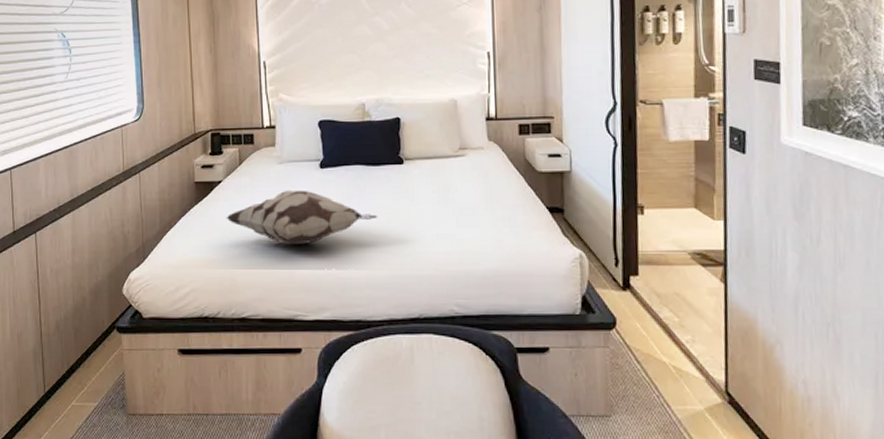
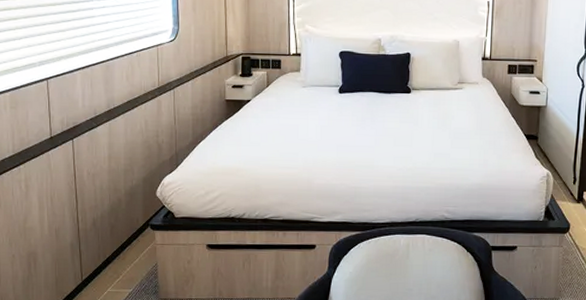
decorative pillow: present [226,190,378,245] -> none [253,110,387,158]

